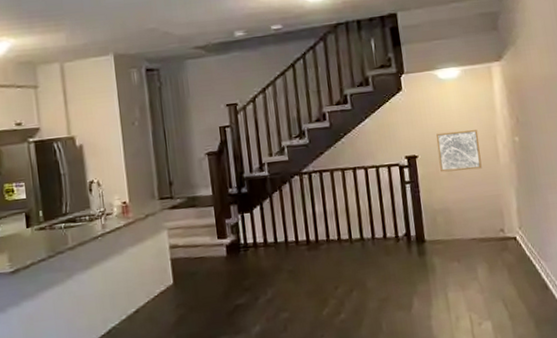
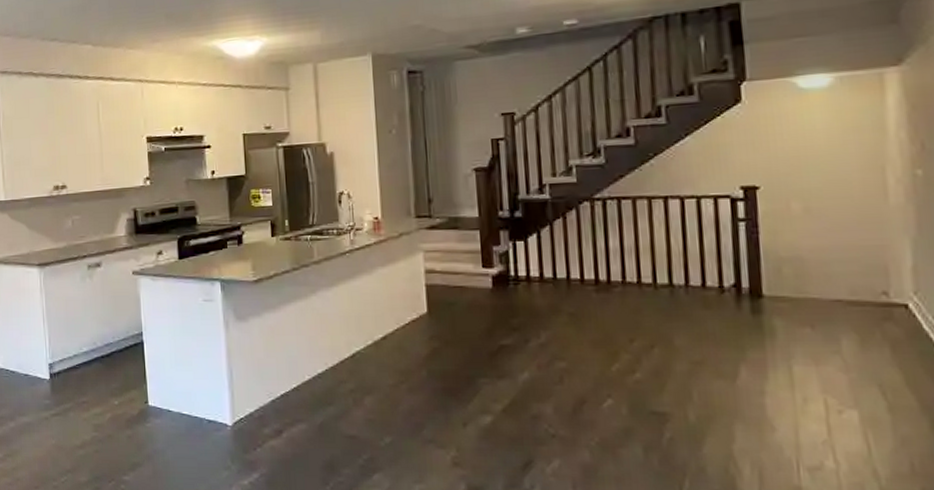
wall art: present [435,130,482,173] -> none [788,157,859,210]

